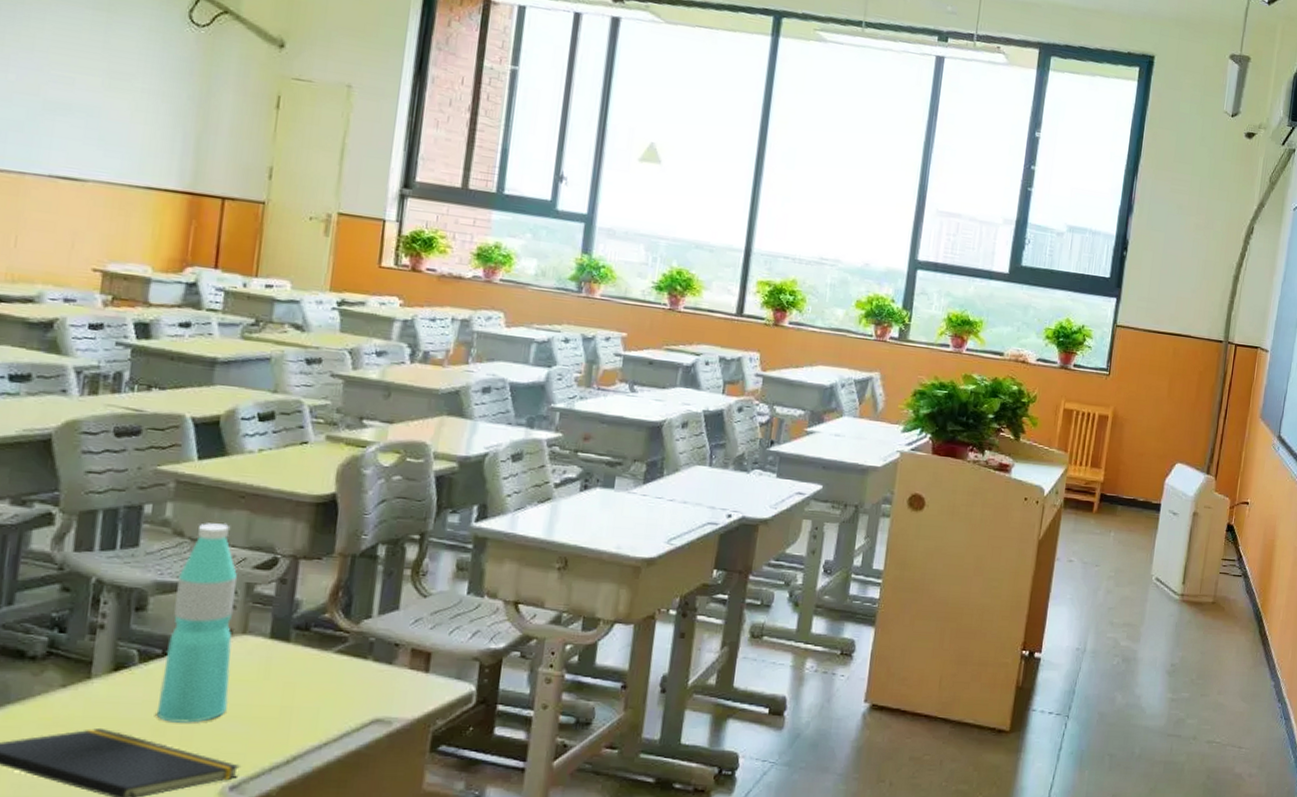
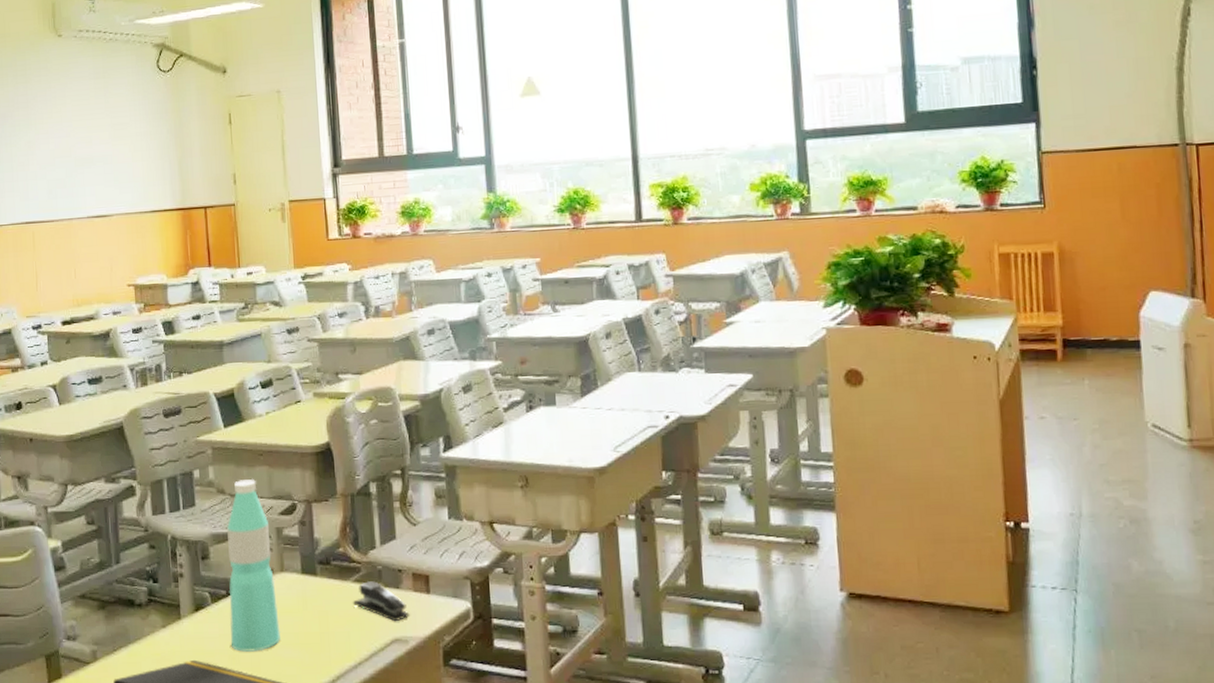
stapler: none [329,653,400,701] -> present [352,581,410,622]

